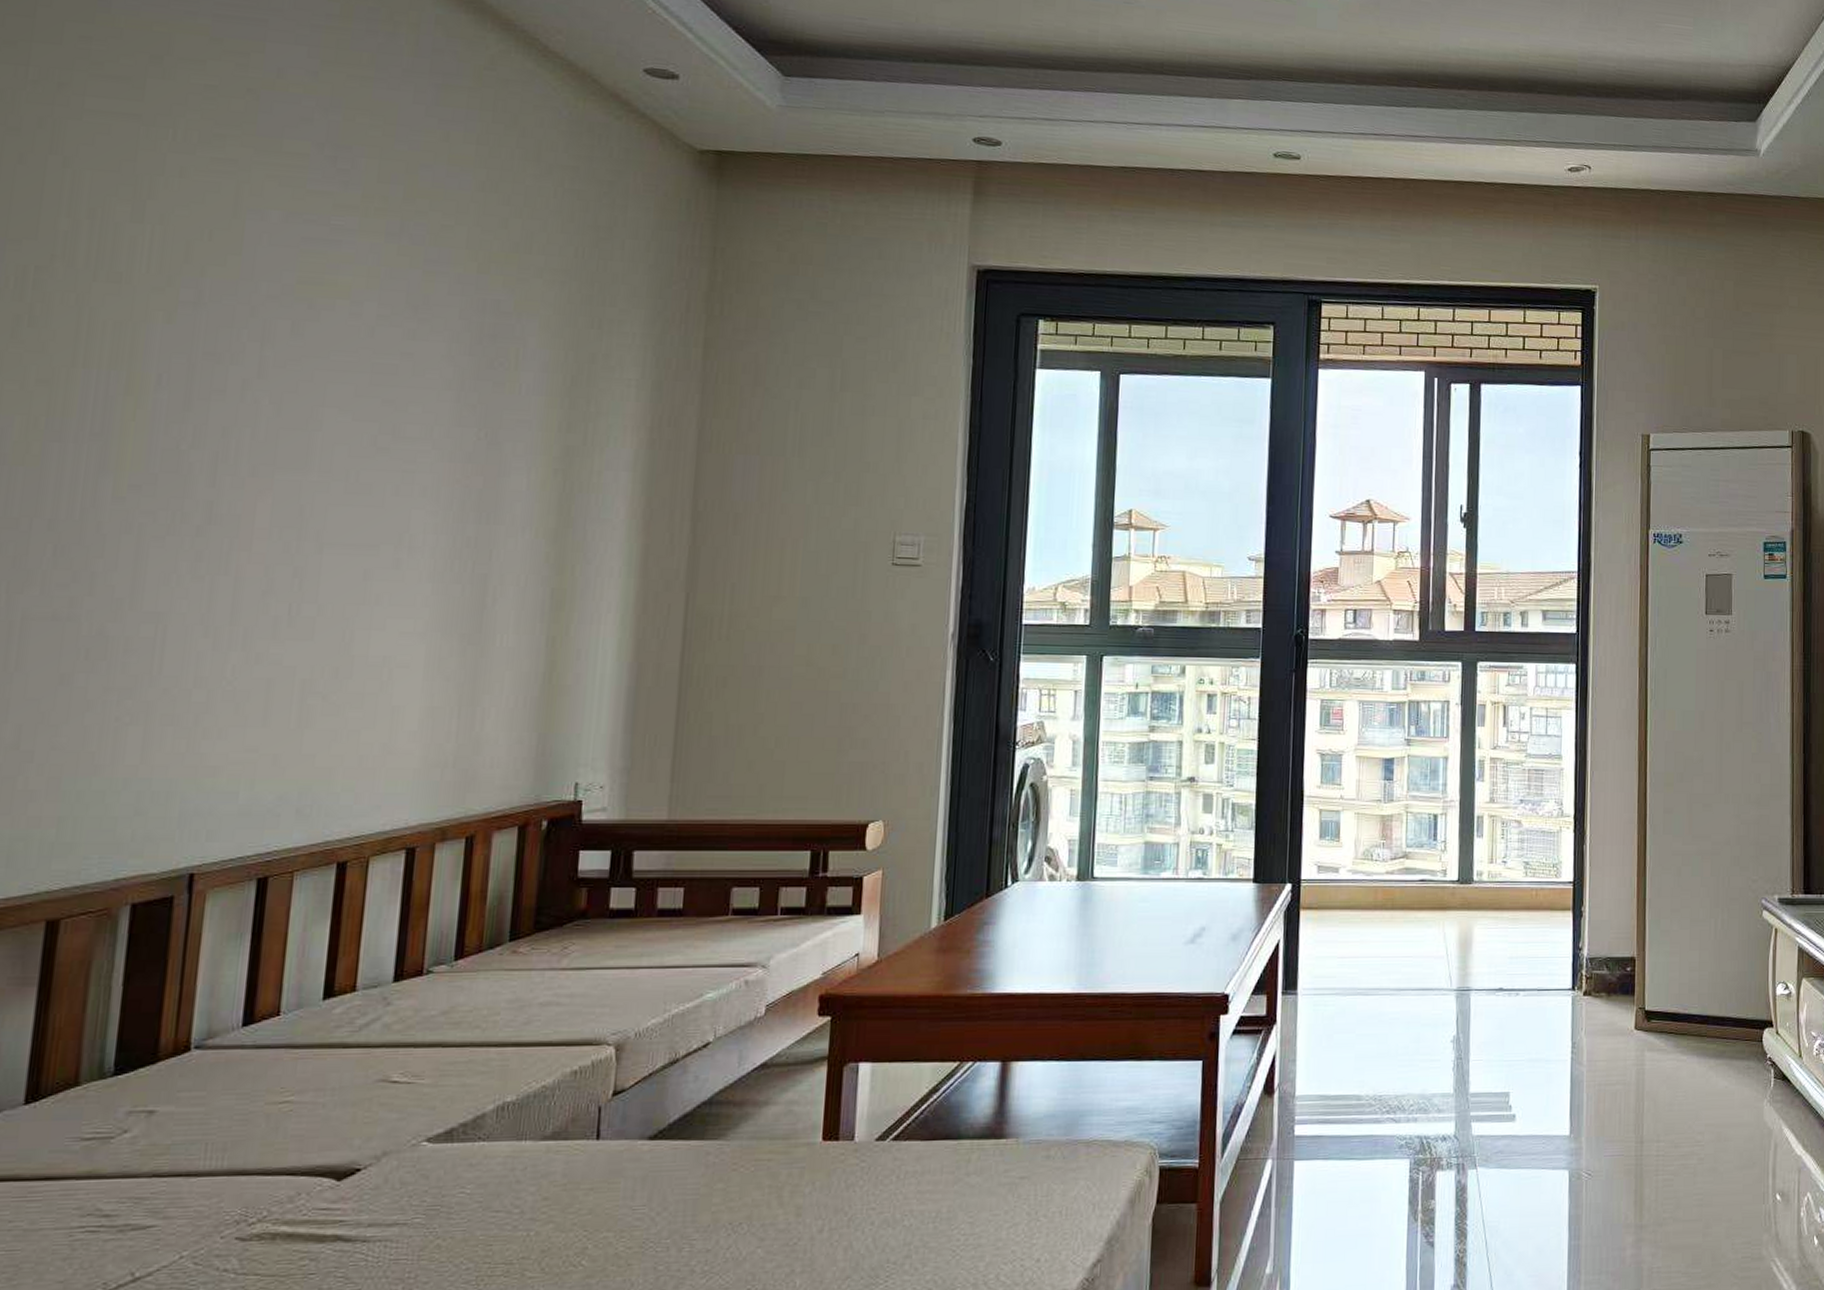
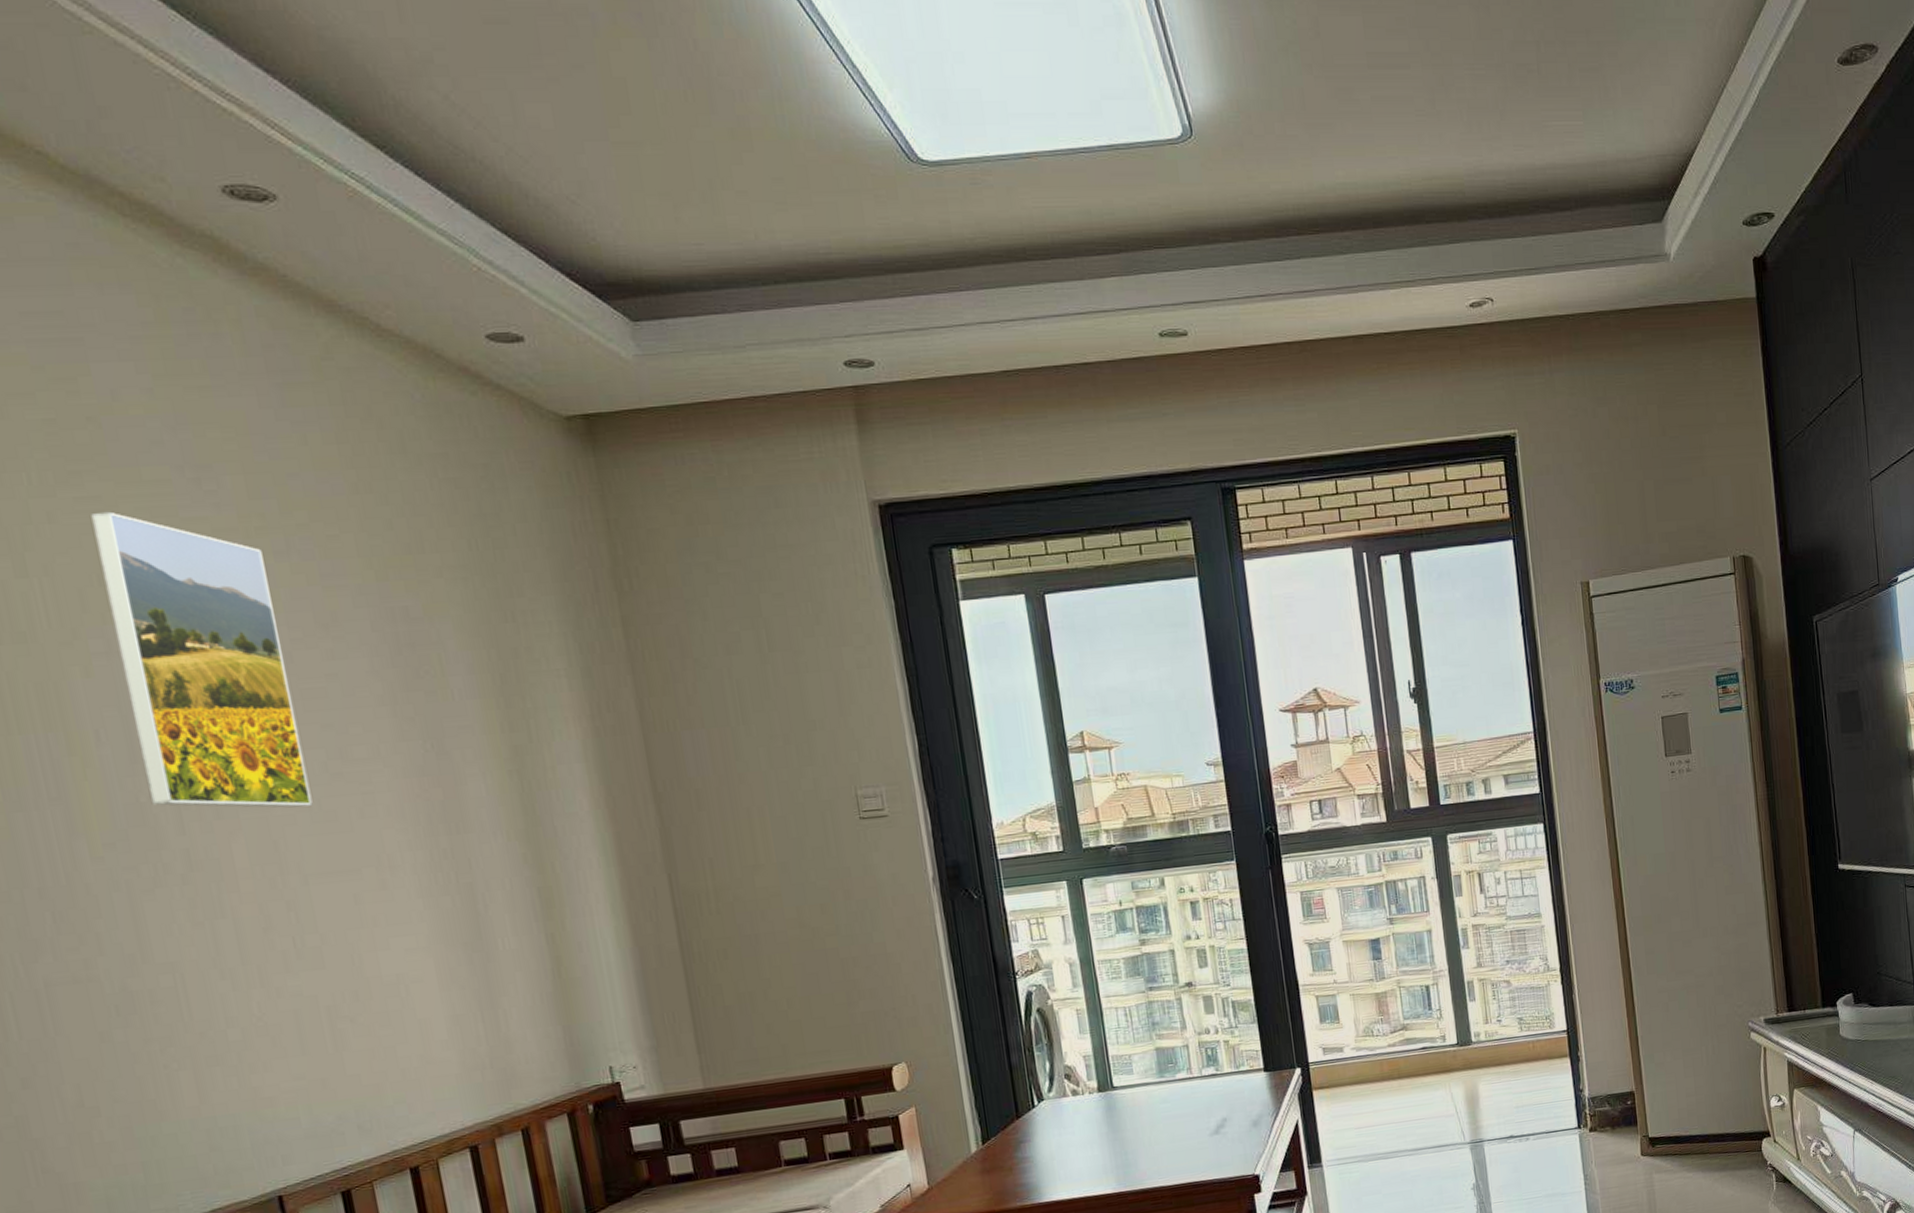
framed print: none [190,173,375,476] -> present [91,511,313,808]

